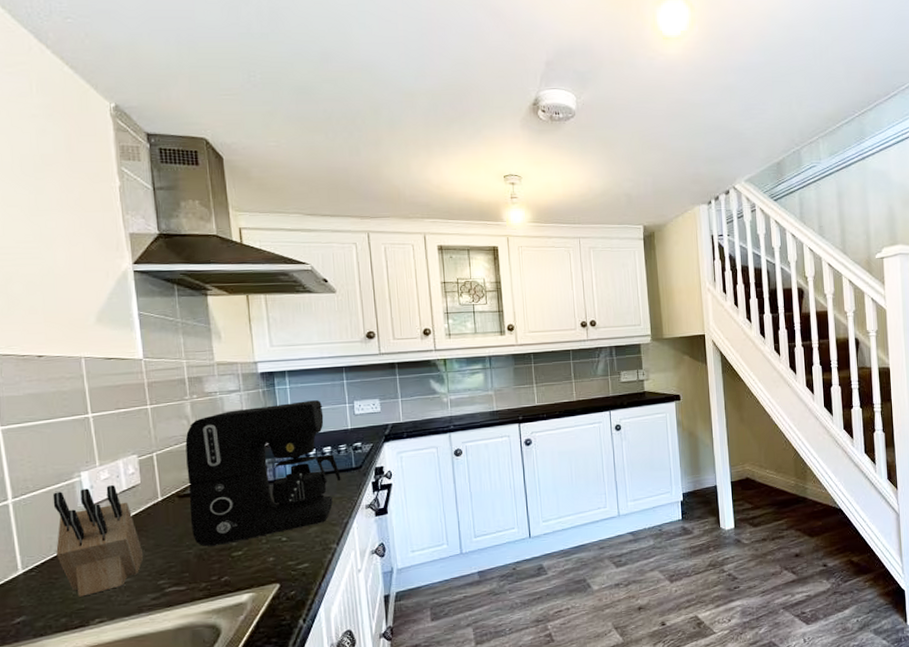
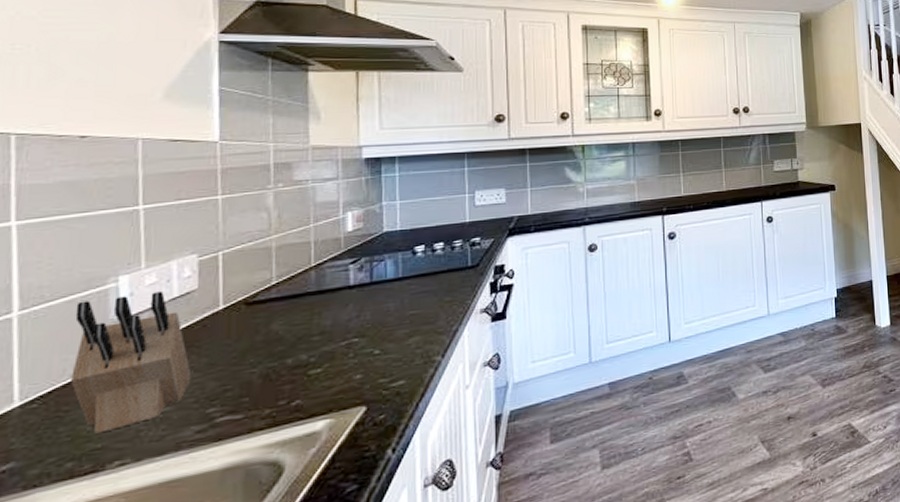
coffee maker: present [185,400,341,547] -> none [258,190,453,364]

